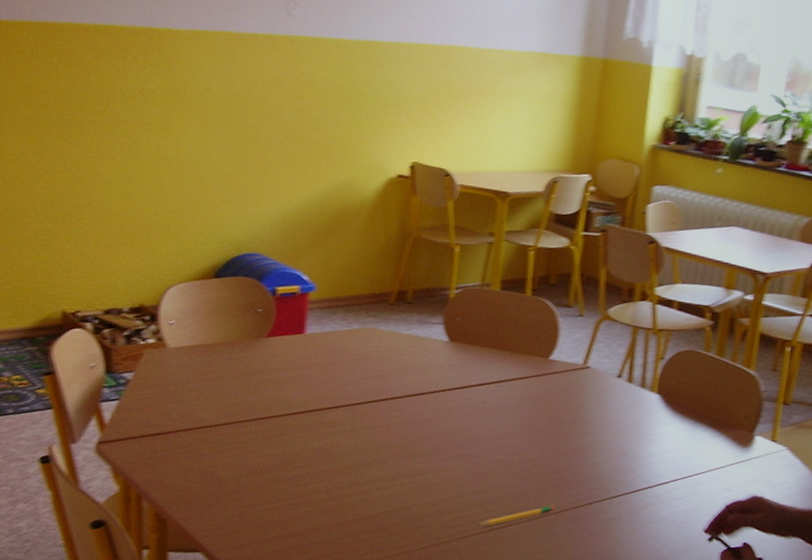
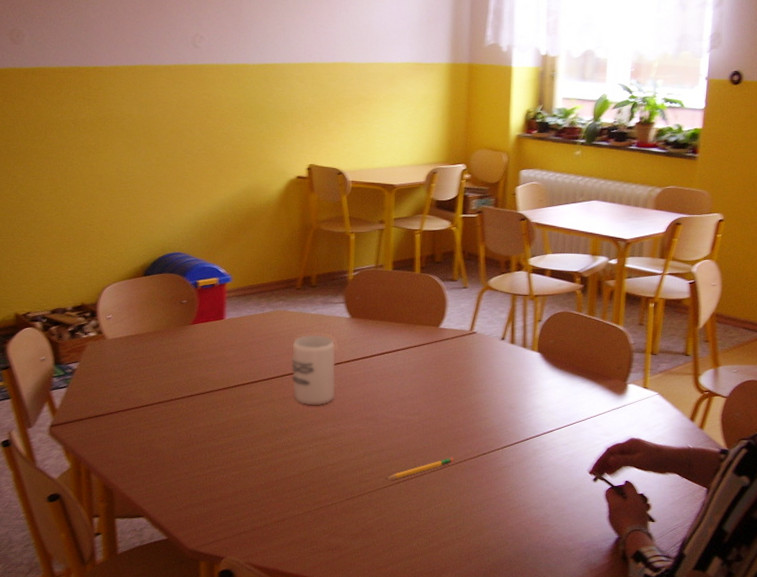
cup: none [377,357,430,438] -> present [291,334,336,406]

